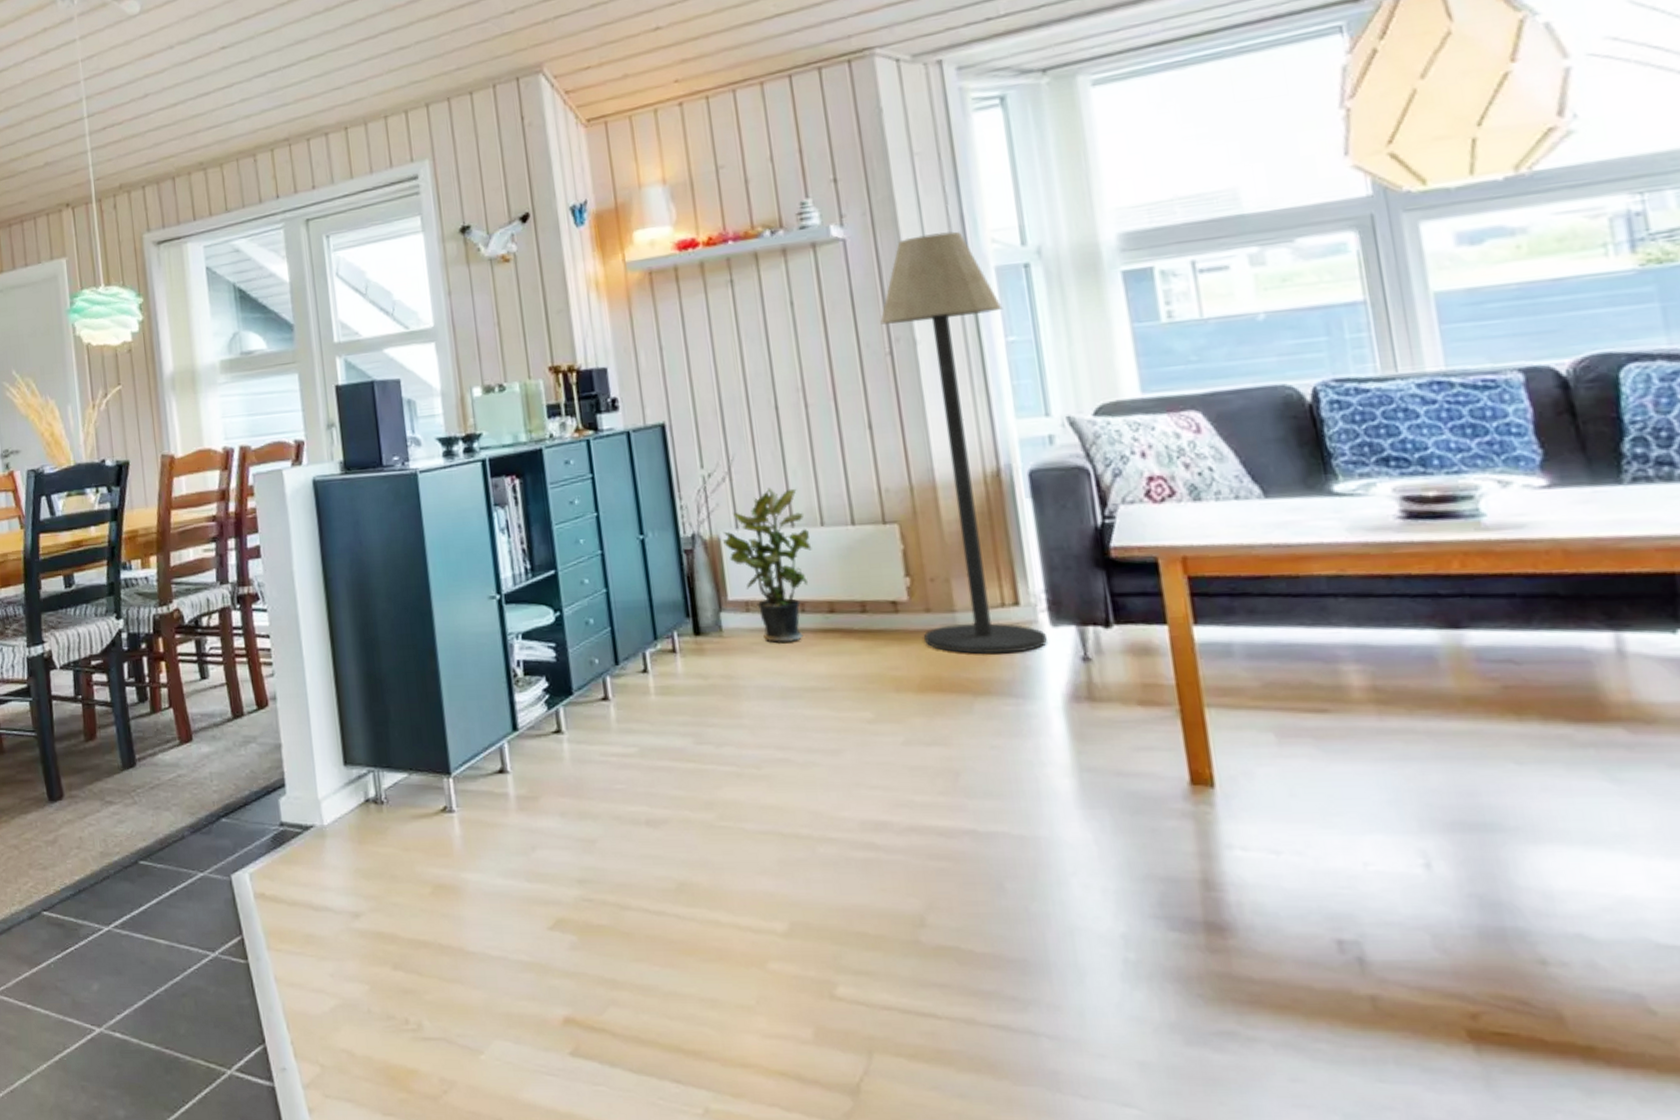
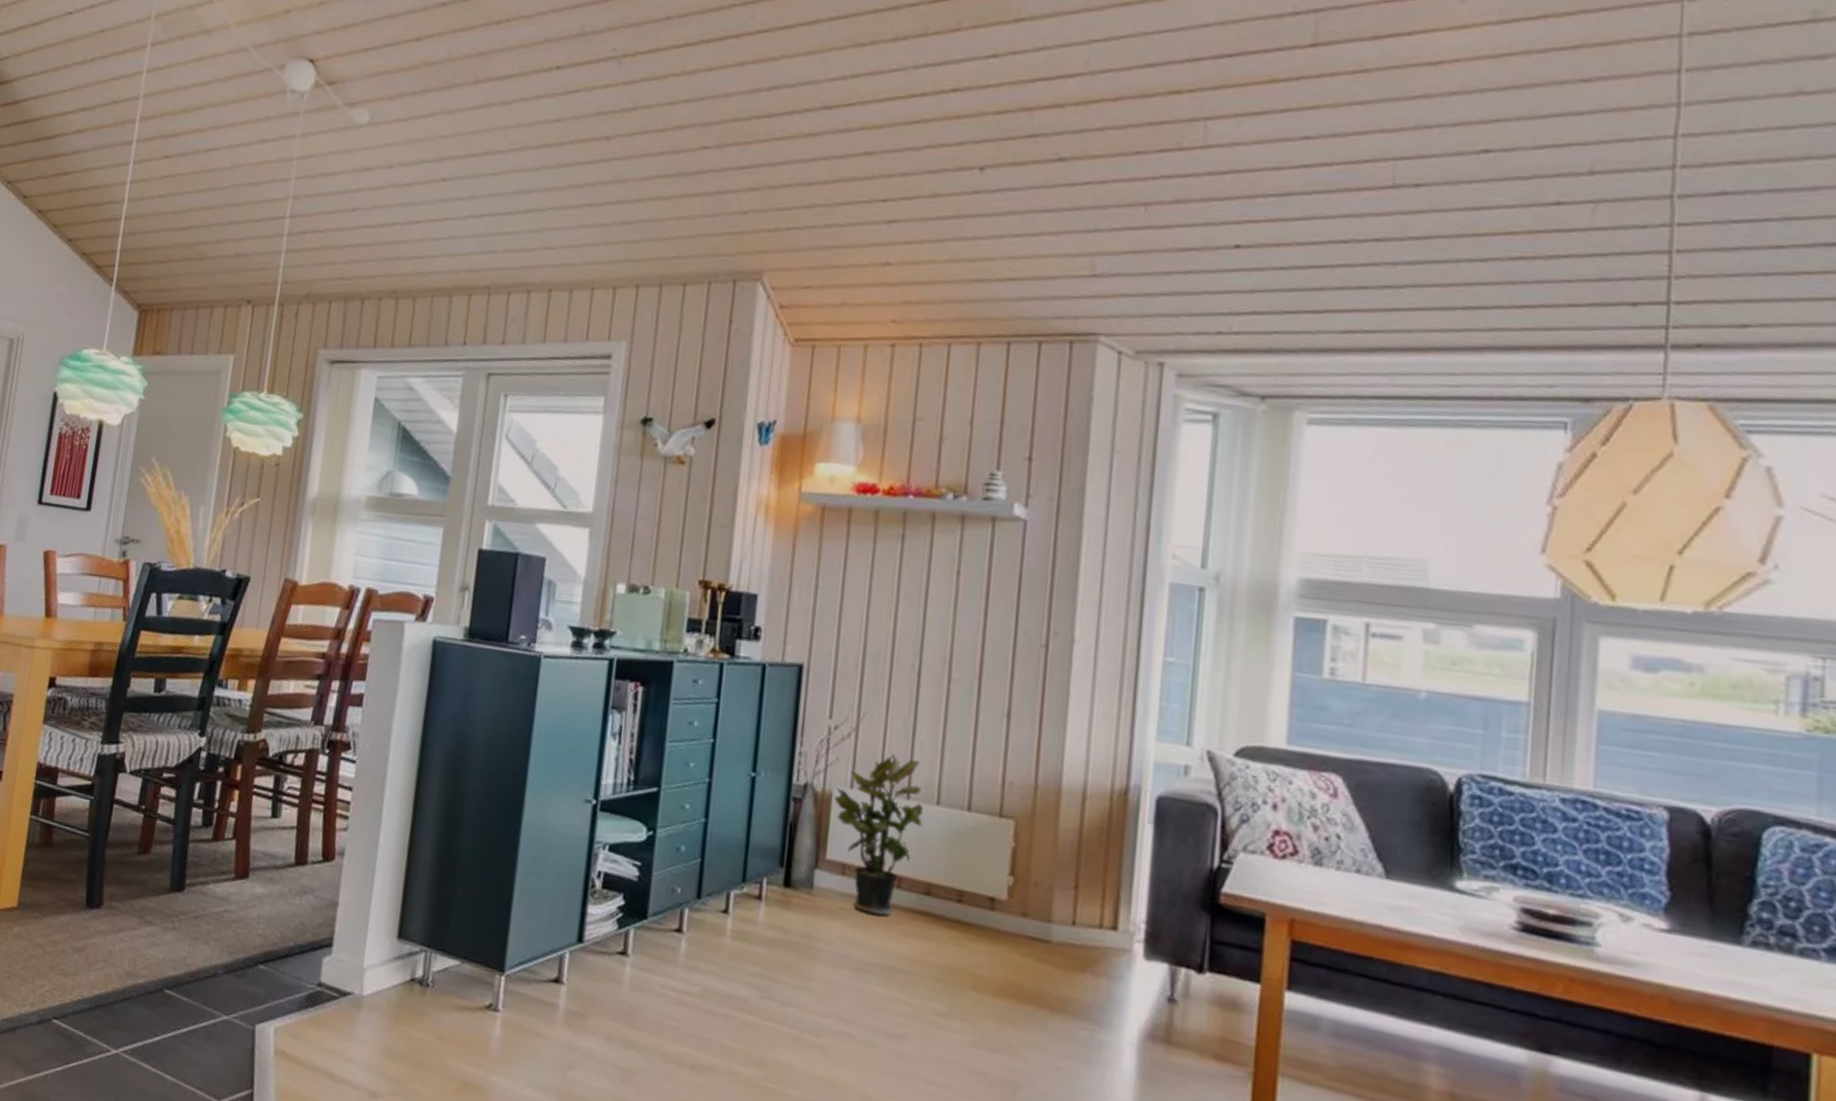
floor lamp: present [880,231,1047,654] -> none [1014,533,1169,979]

